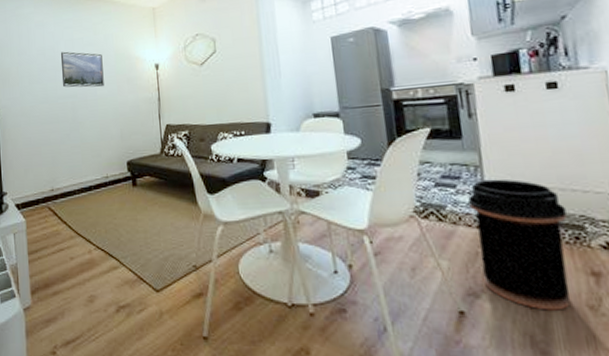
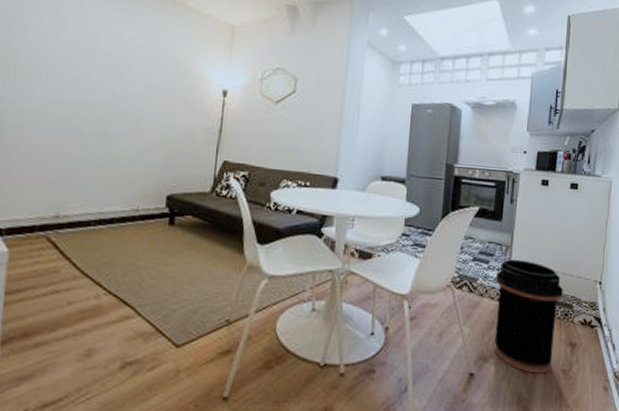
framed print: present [60,51,104,88] -> none [96,47,158,103]

